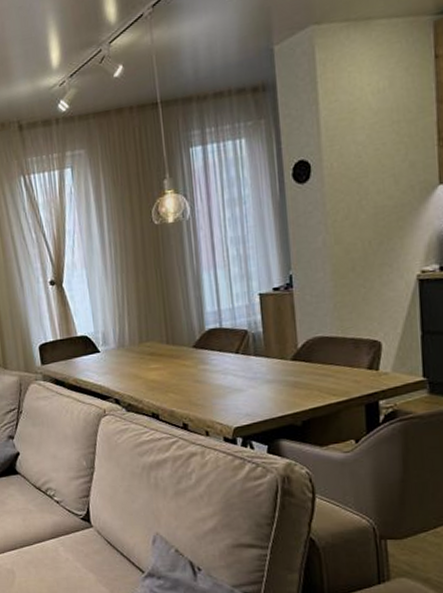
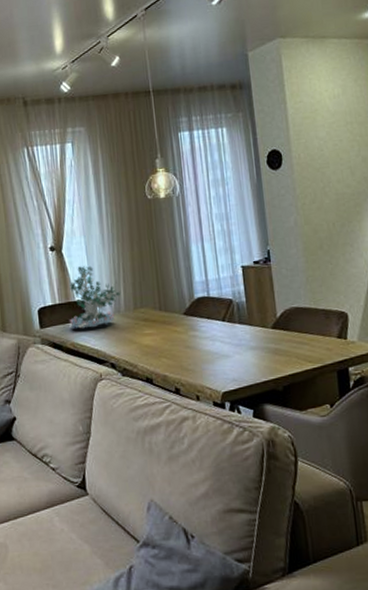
plant: none [71,299,125,365] -> present [69,265,120,330]

